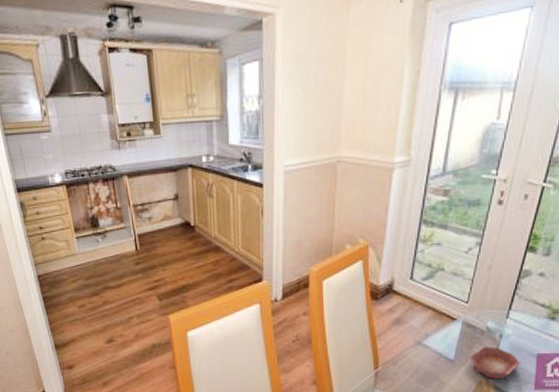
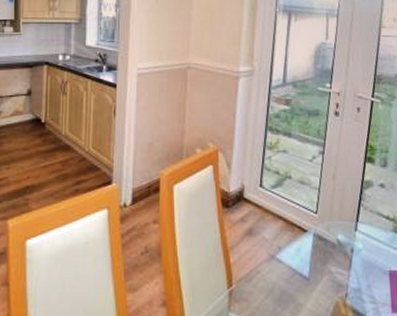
bowl: present [470,347,521,380] -> none [324,262,375,301]

